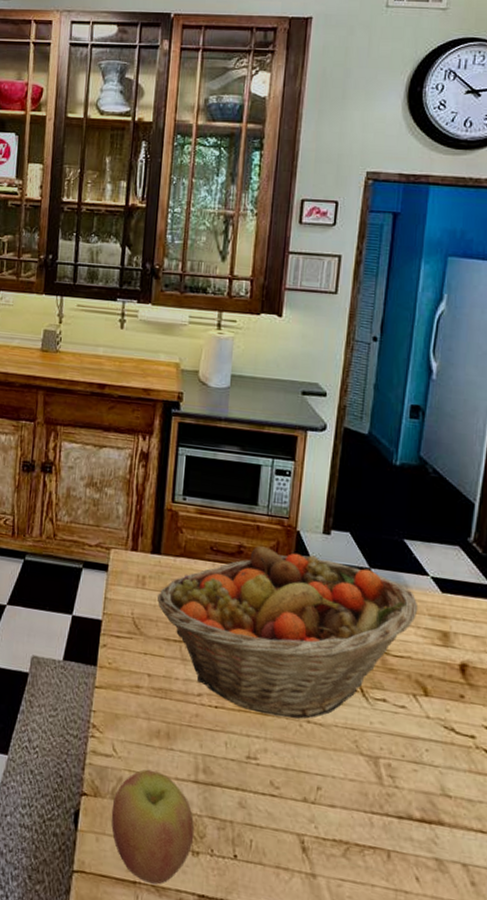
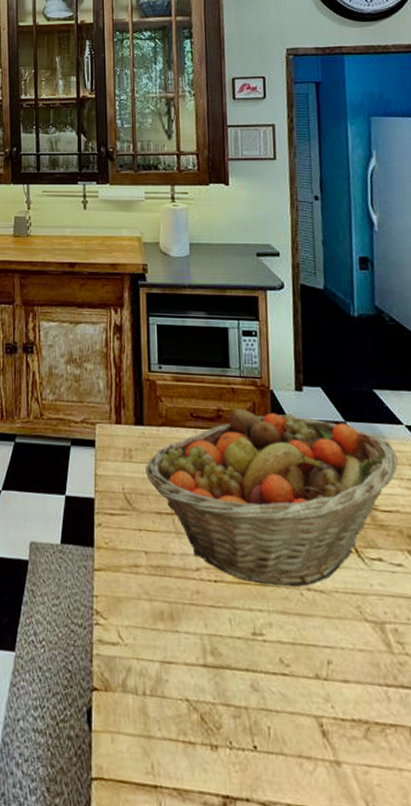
apple: present [111,769,195,885] -> none [124,655,211,787]

